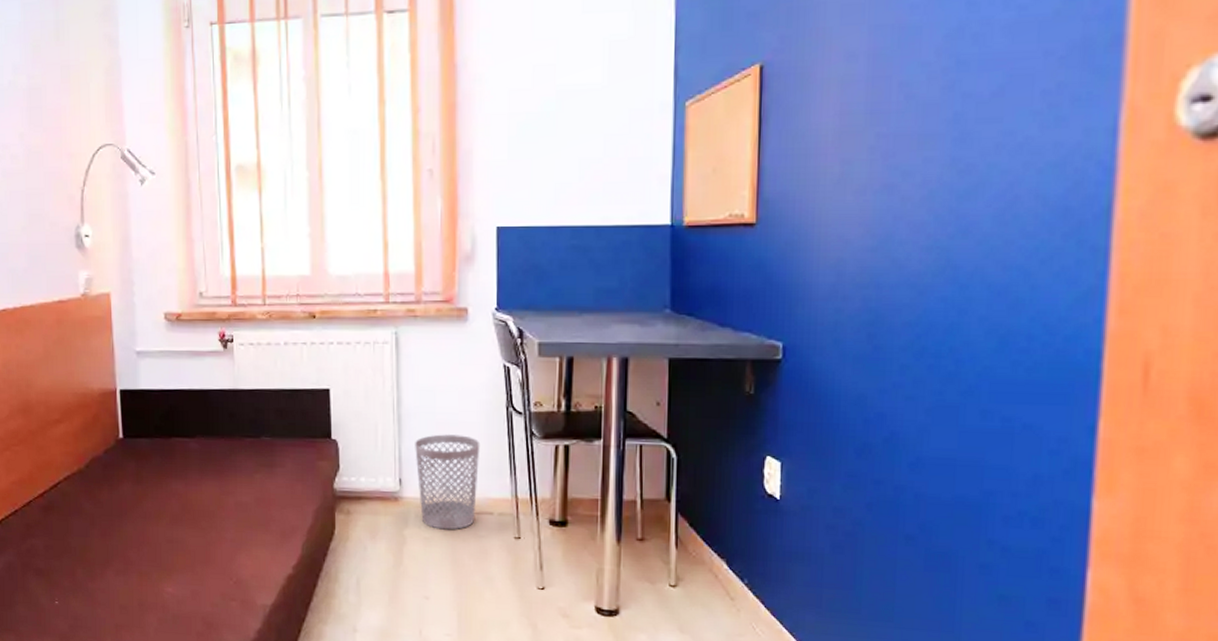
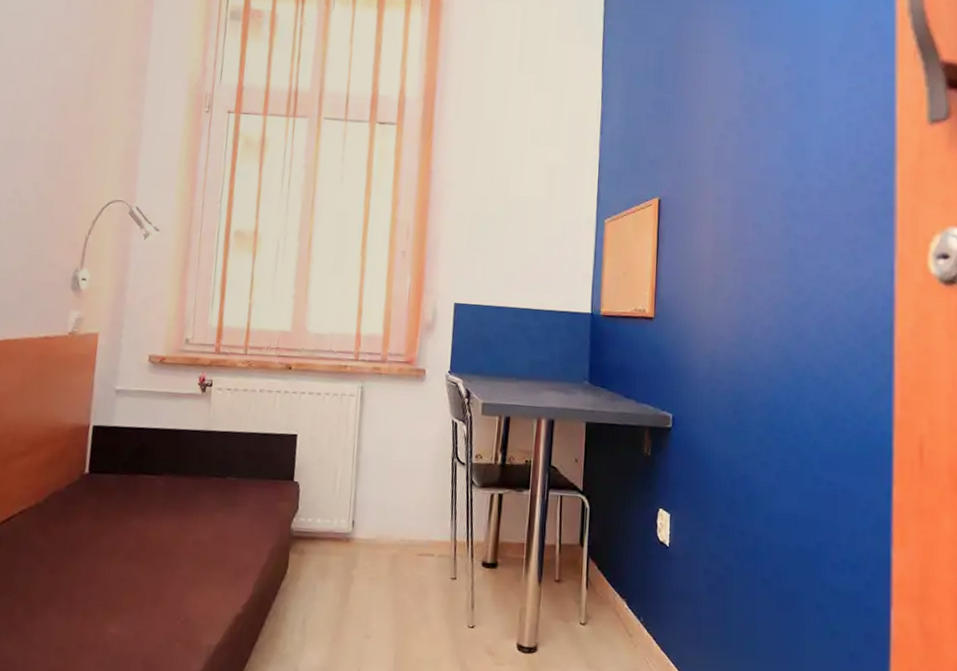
wastebasket: present [415,434,481,530] -> none [369,480,428,571]

